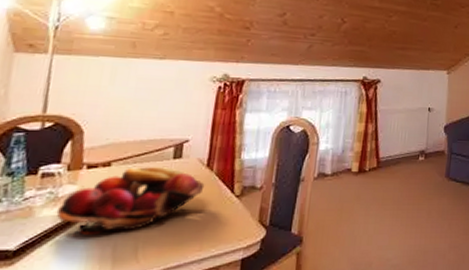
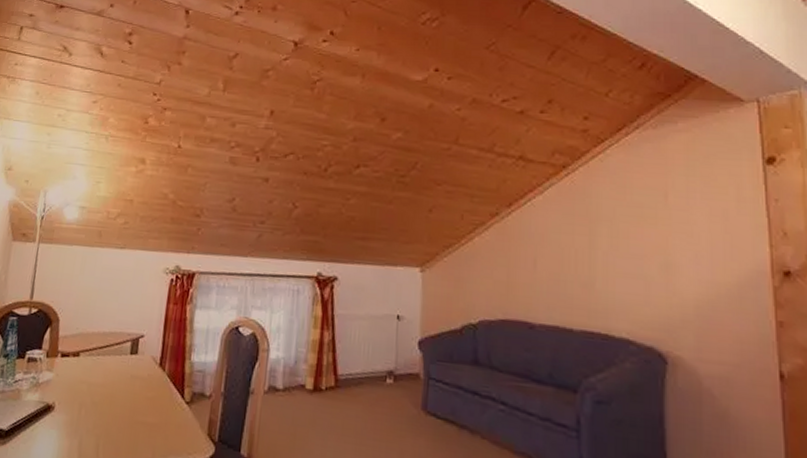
fruit basket: present [56,167,205,235] -> none [37,359,158,426]

